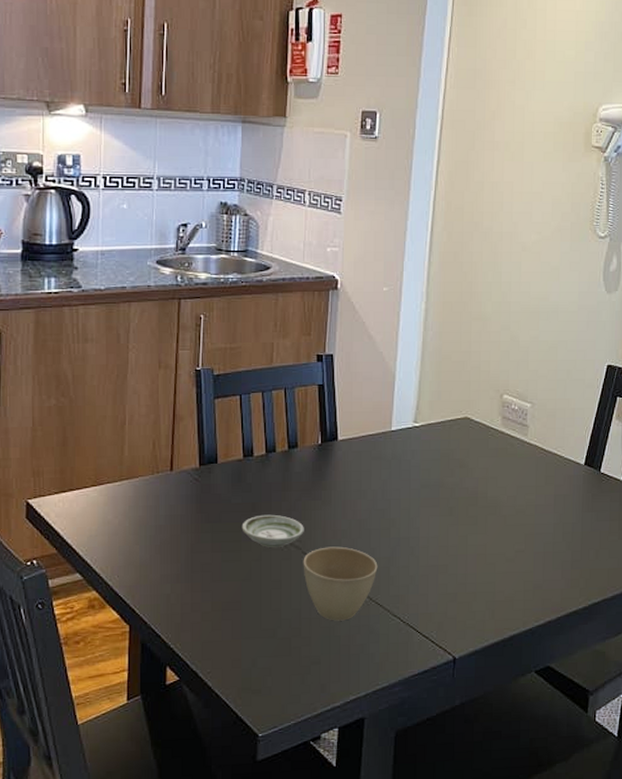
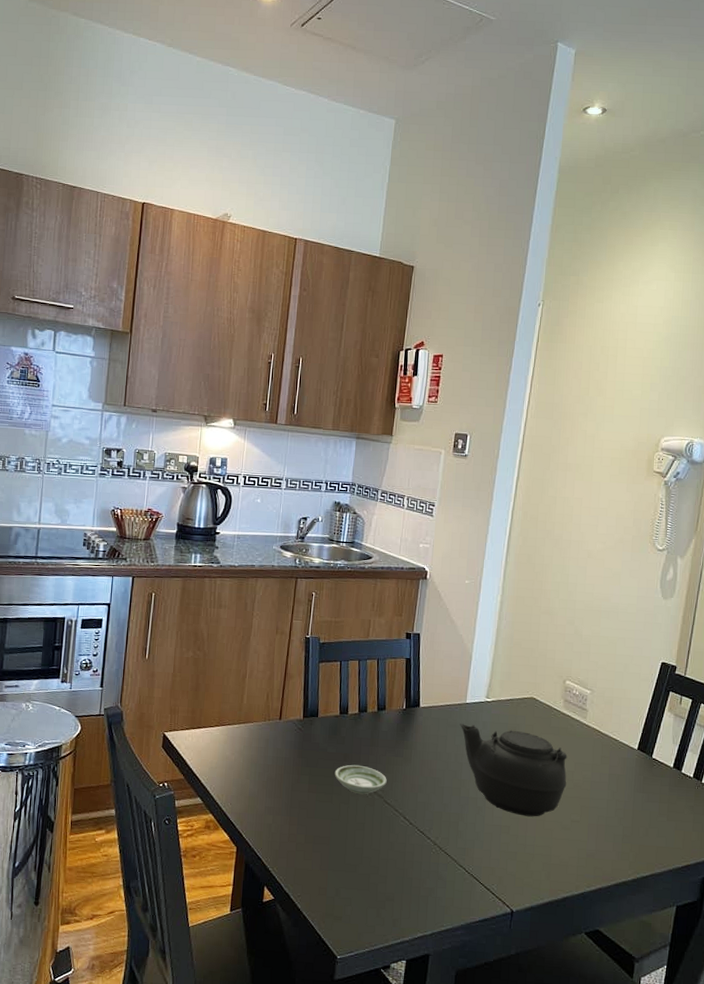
cup: present [303,546,378,621] -> none [384,798,448,865]
teapot: none [385,455,509,552] -> present [460,724,567,817]

